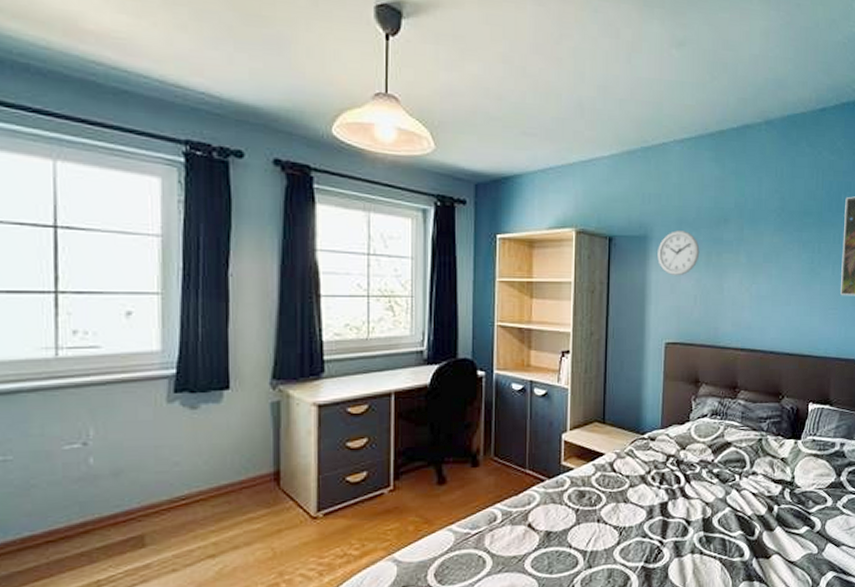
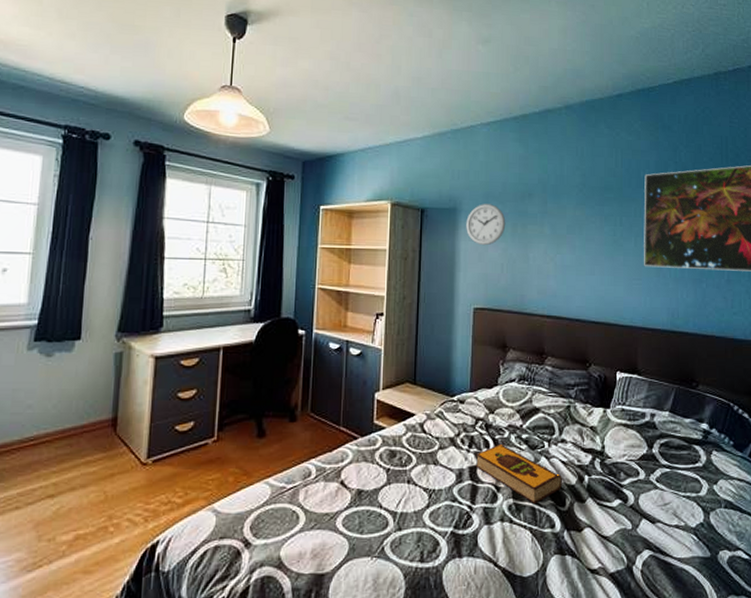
hardback book: none [667,478,753,536] -> present [476,443,563,505]

